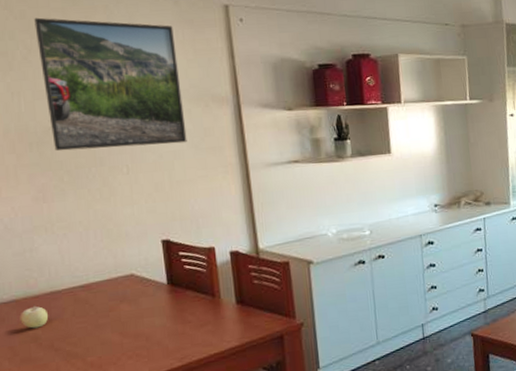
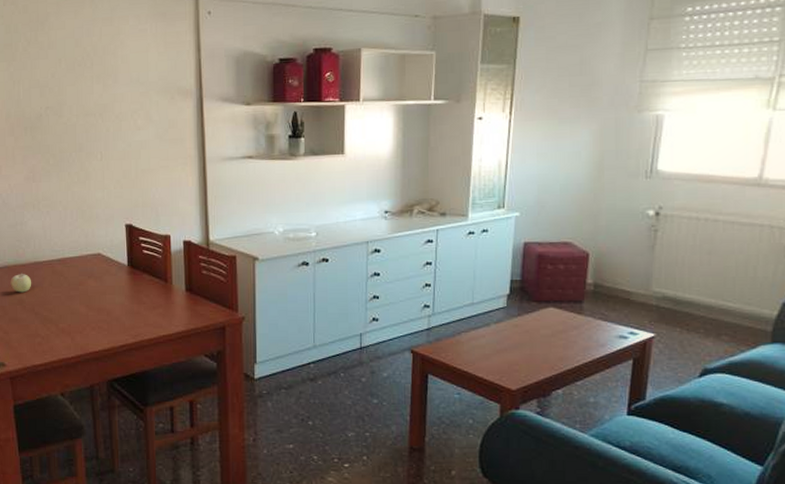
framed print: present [34,17,187,151] -> none [34,12,153,136]

